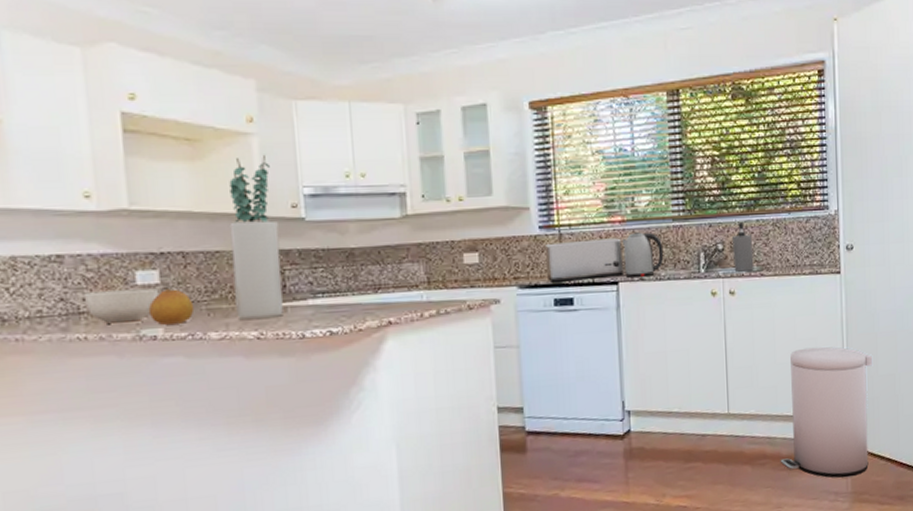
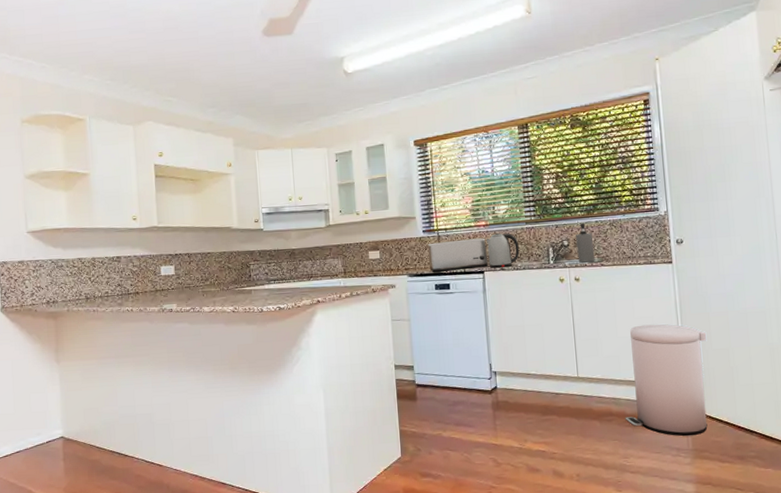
bowl: present [82,288,159,325] -> none [131,277,174,302]
fruit: present [148,289,195,325] -> none [167,278,195,302]
vase: present [229,154,283,321] -> none [216,187,249,300]

